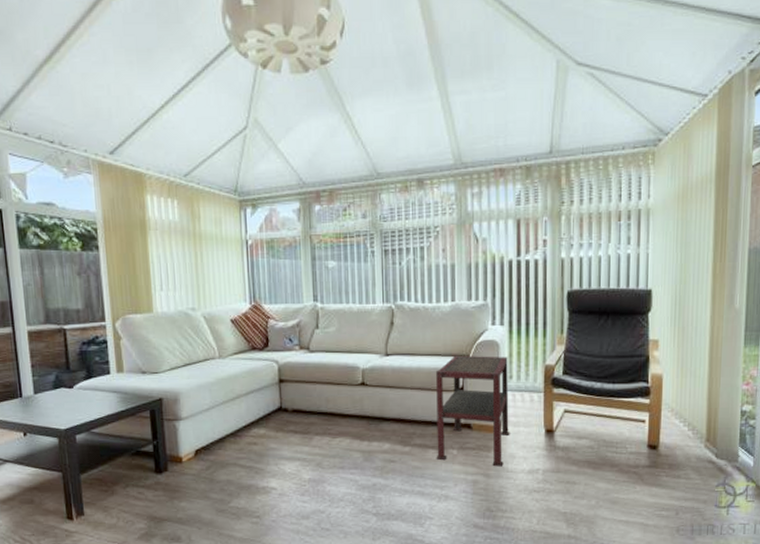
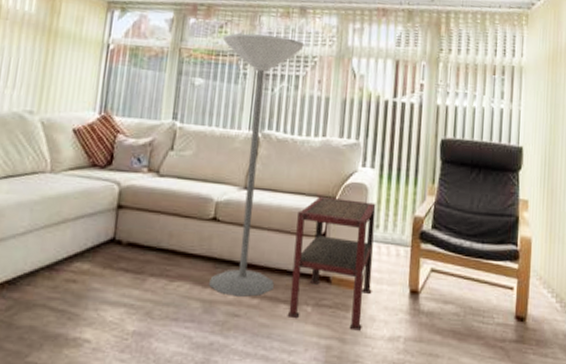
floor lamp: none [347,211,425,446] -> present [209,33,305,297]

